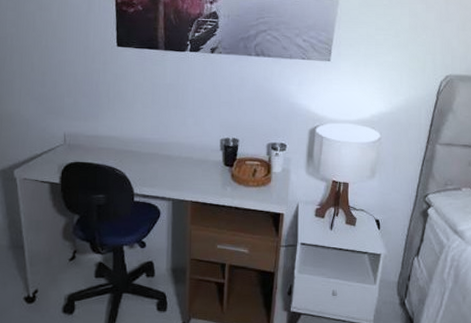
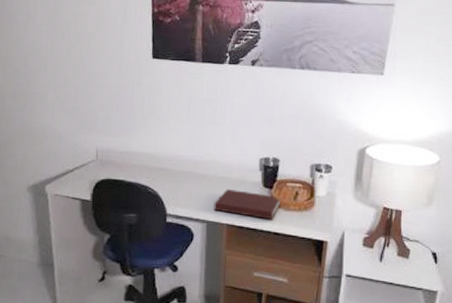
notebook: none [178,168,241,196] -> present [213,188,281,220]

